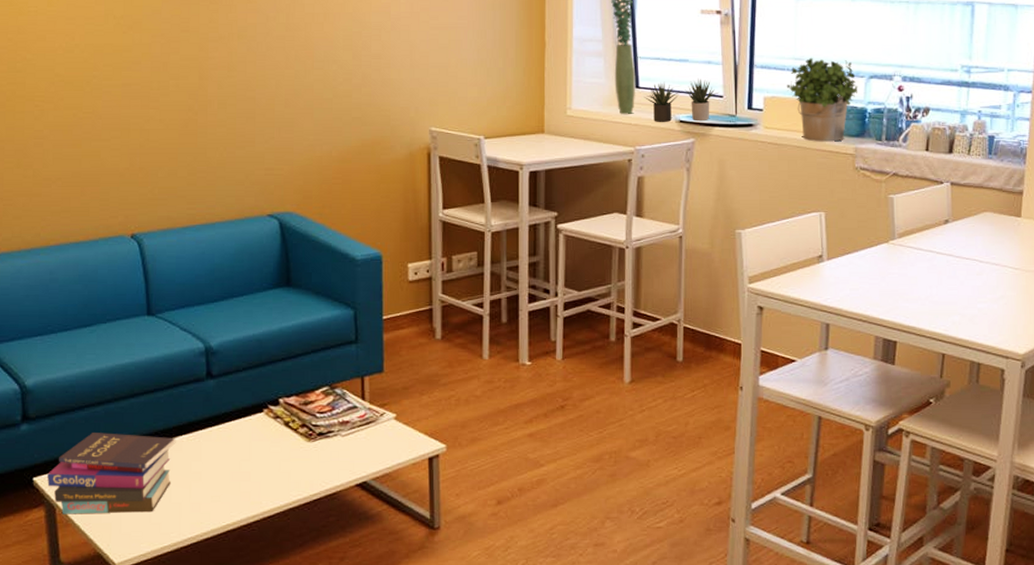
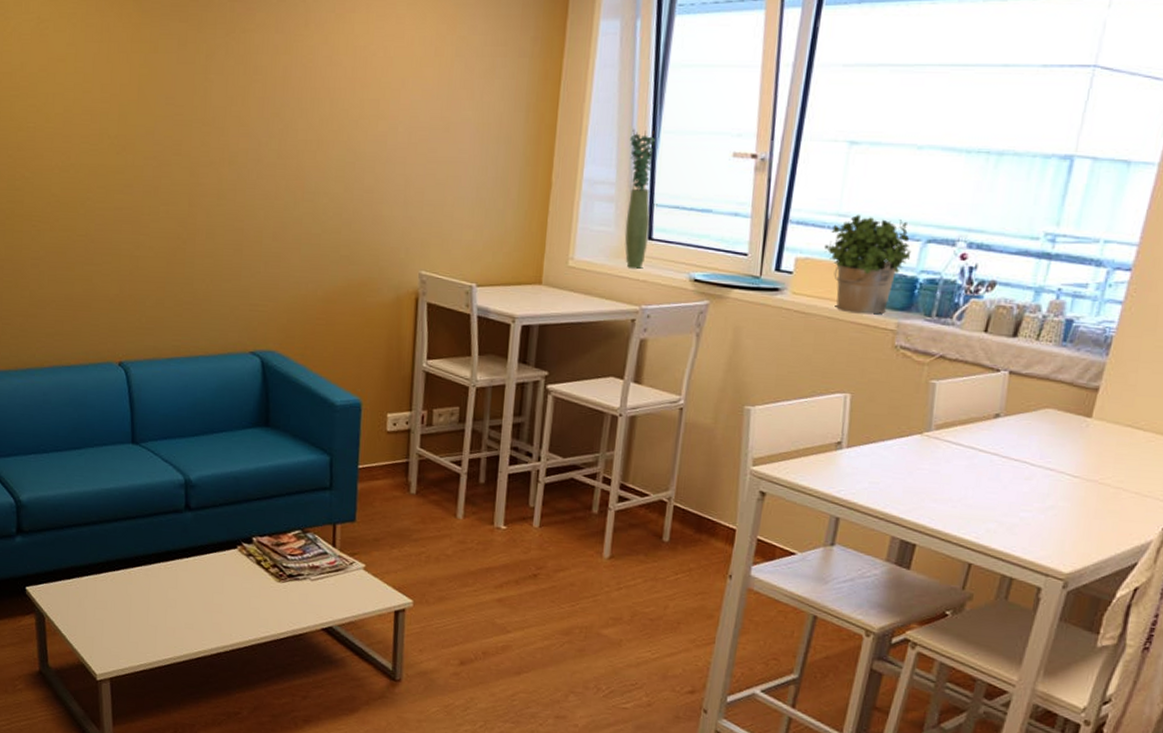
books: present [47,433,176,515] -> none [38,551,155,631]
succulent plant: present [644,78,718,123] -> none [656,232,743,282]

